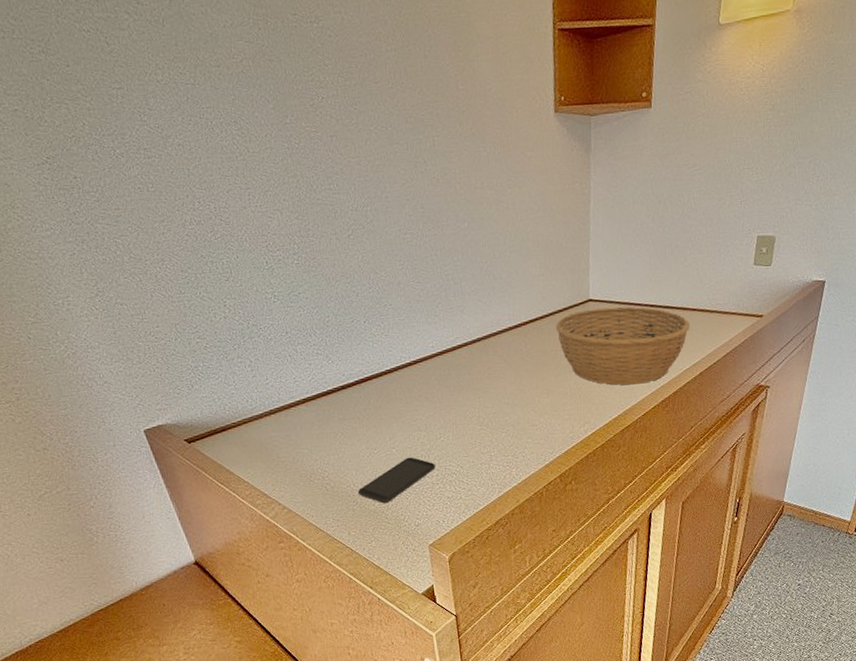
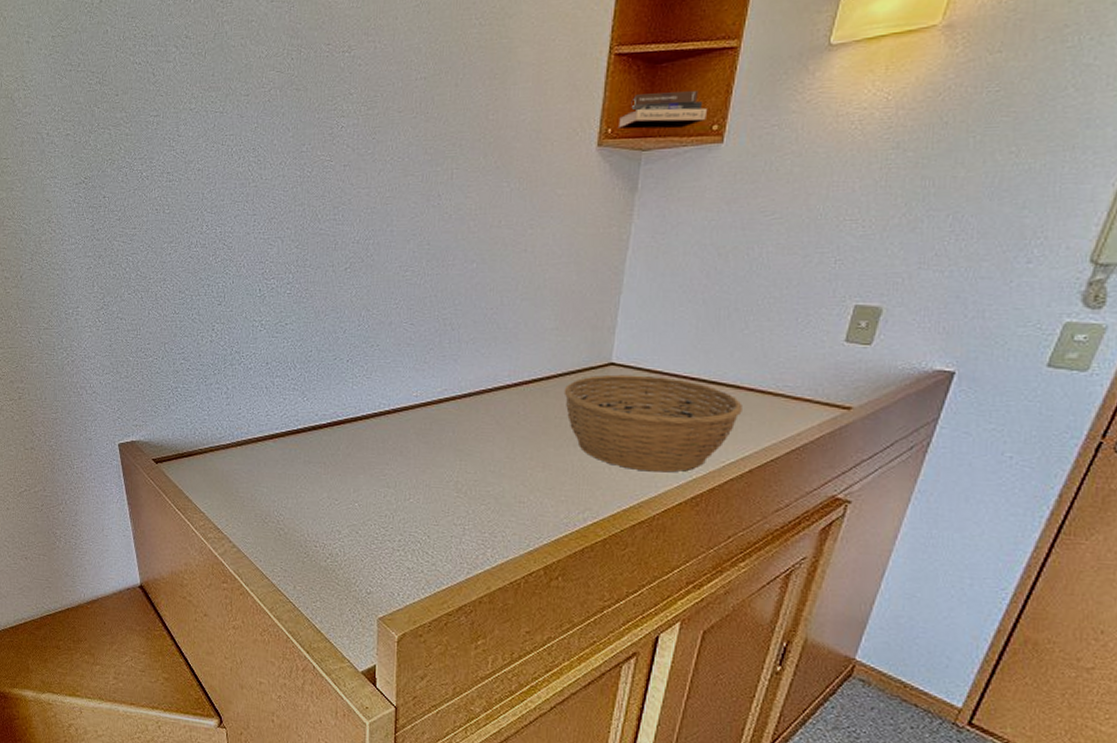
mobile phone: present [357,457,436,504] -> none [310,514,399,562]
books: none [568,63,637,97] -> present [617,91,708,130]

